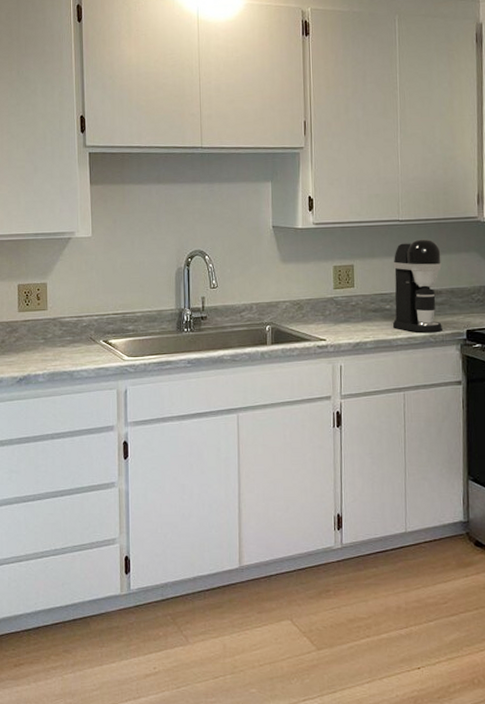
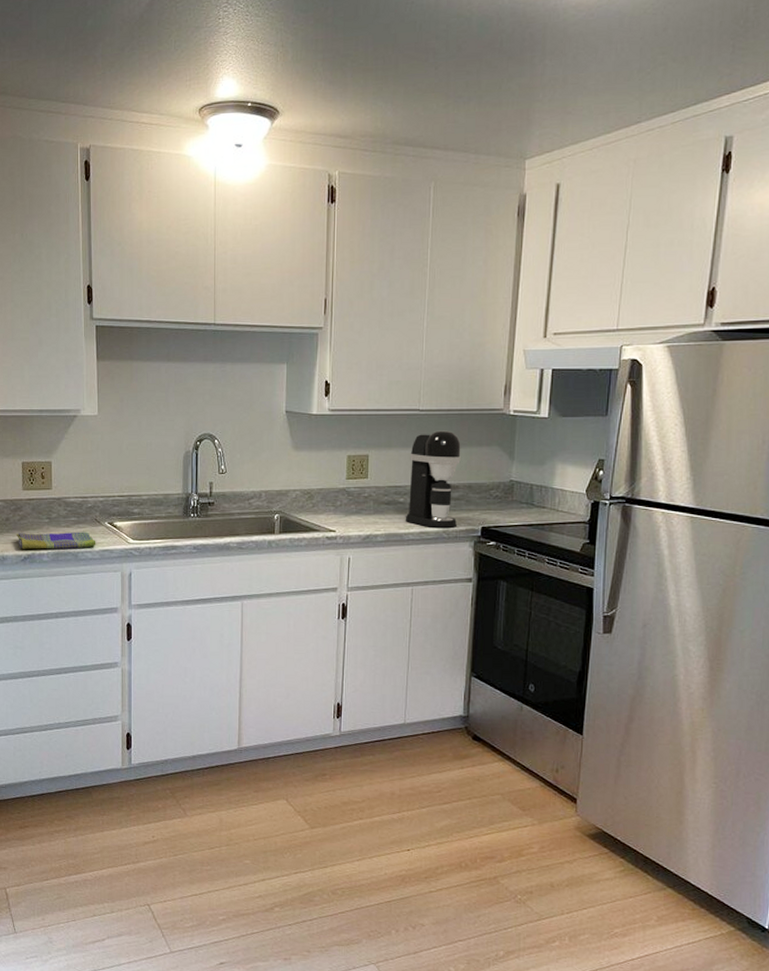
dish towel: none [11,350,92,371] -> present [16,531,96,550]

